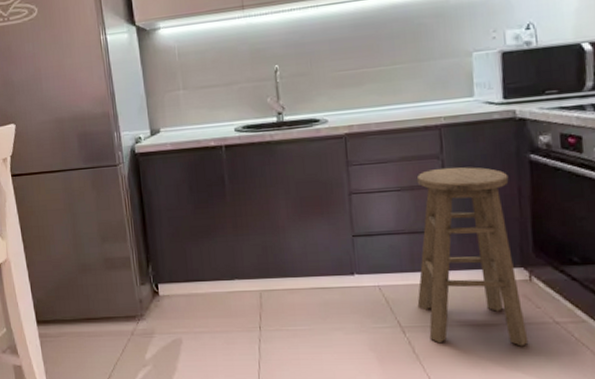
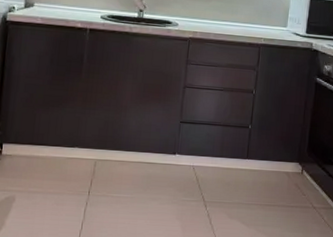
bar stool: present [416,167,529,347] -> none [219,77,300,224]

